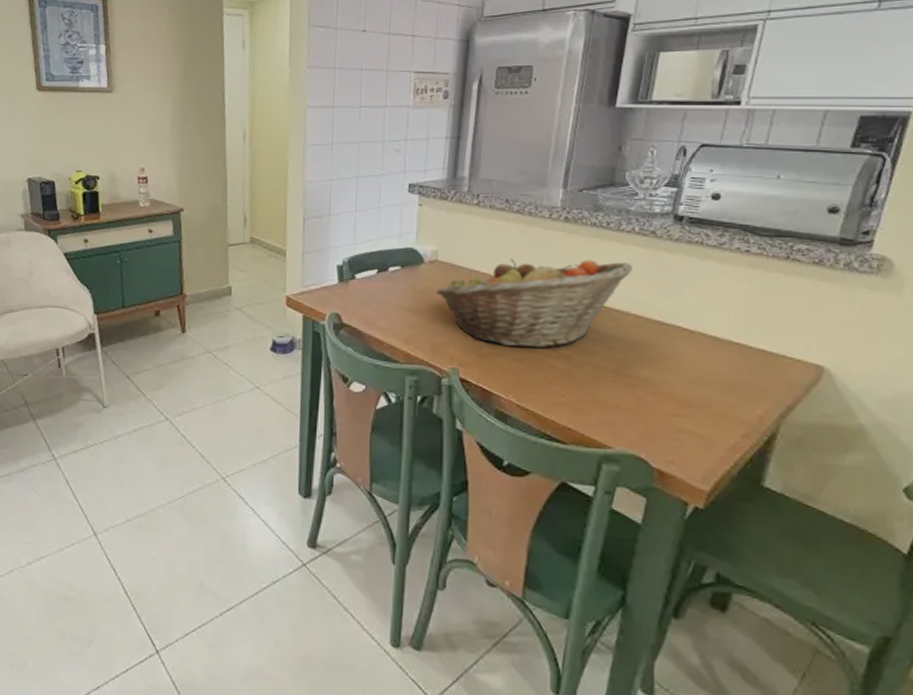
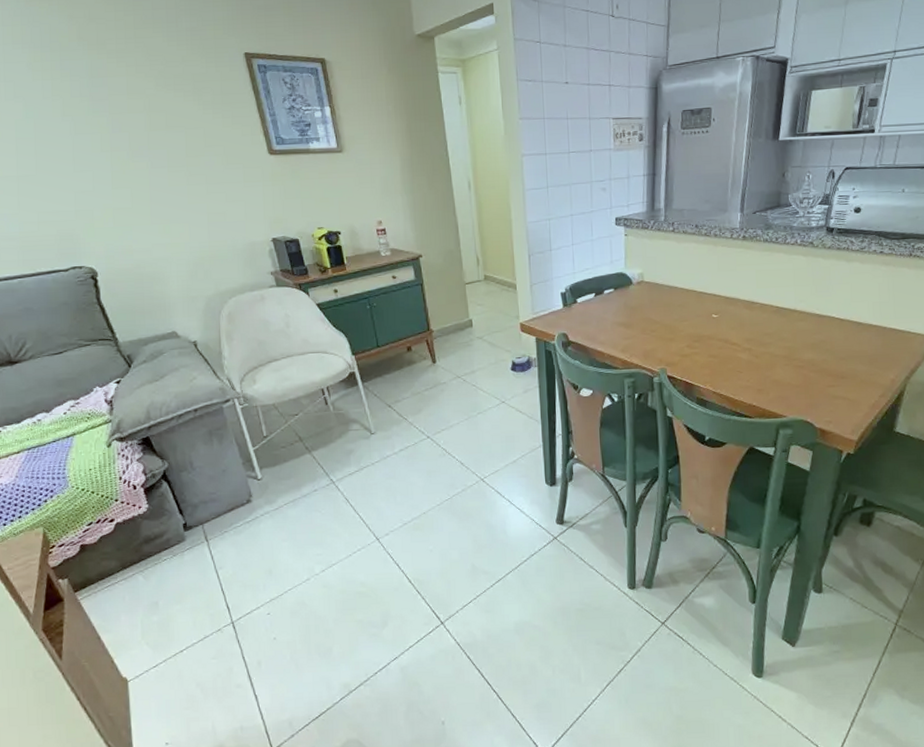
fruit basket: present [435,258,633,348] -> none [644,269,797,347]

